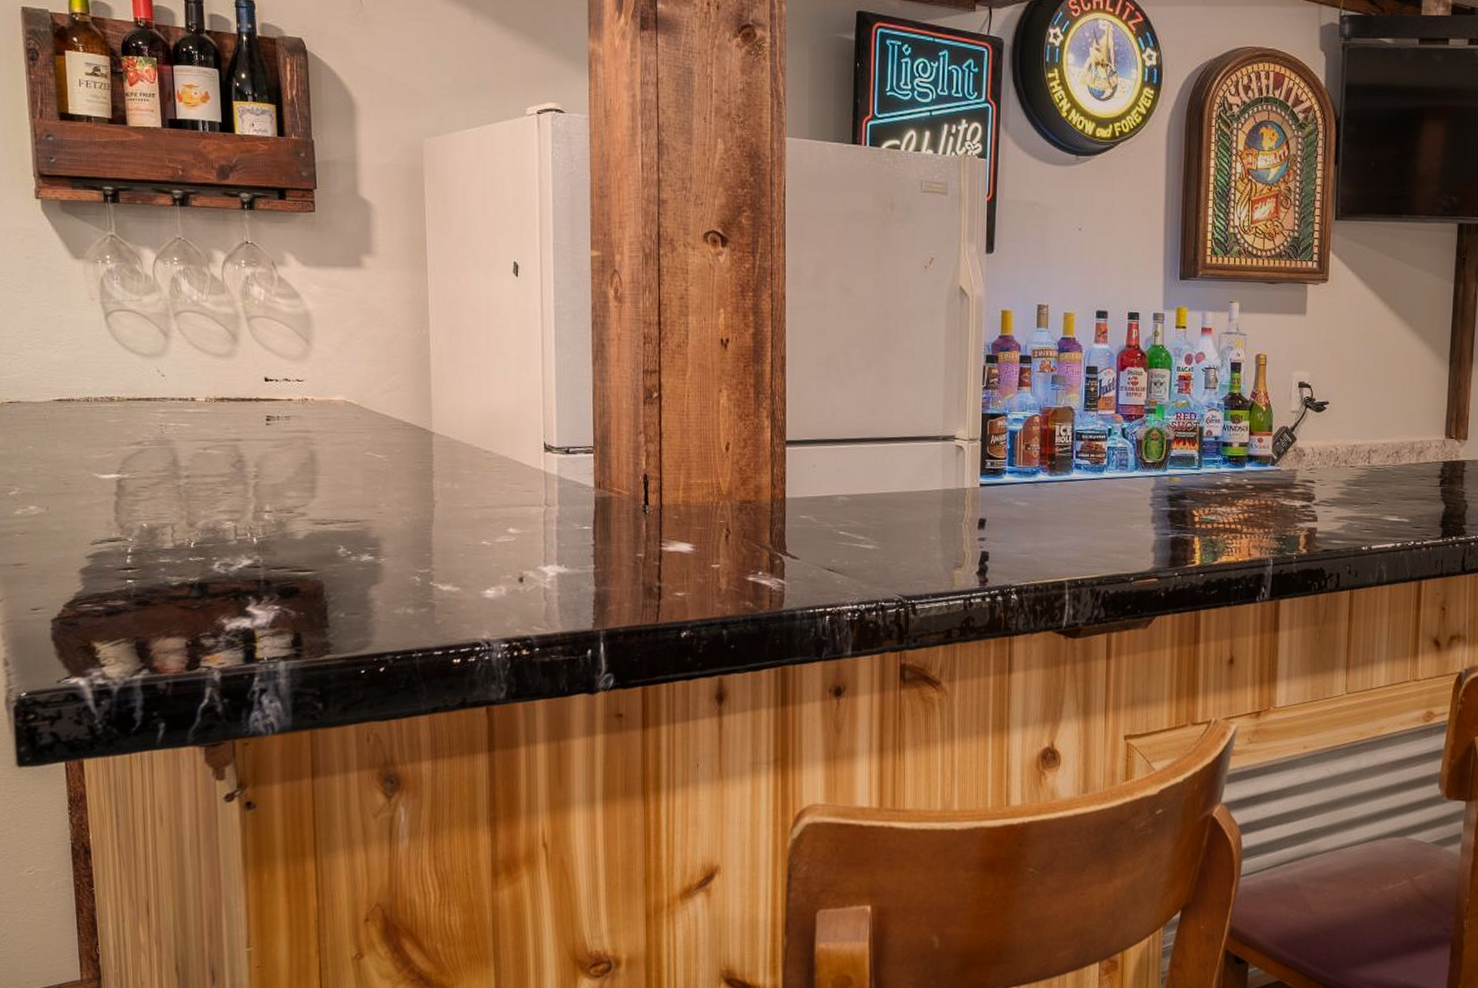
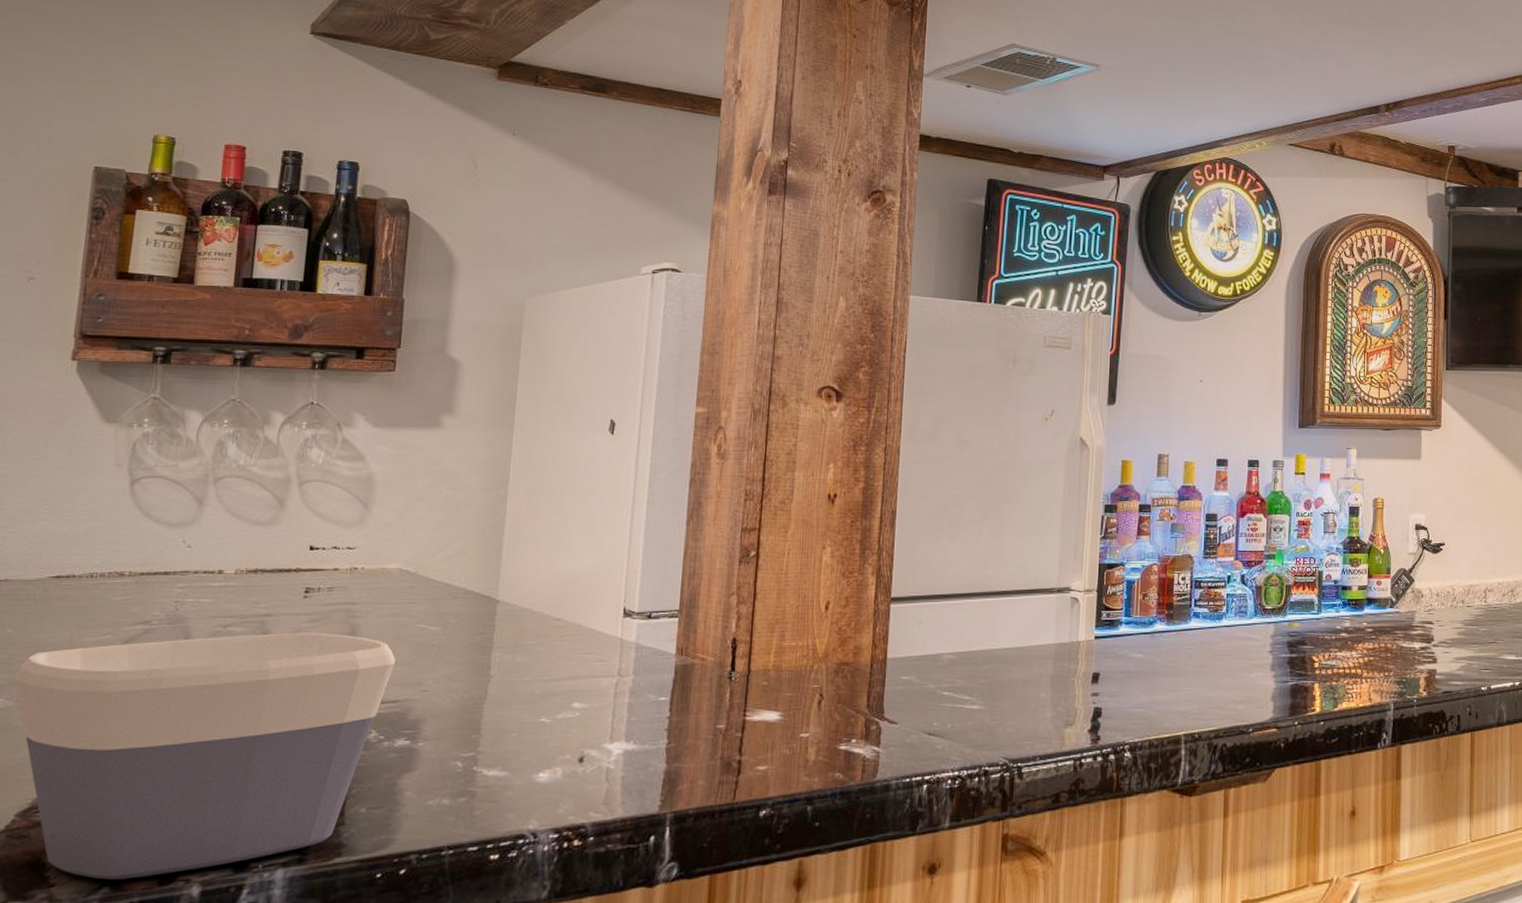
bowl: none [41,456,352,664] -> present [14,633,396,880]

